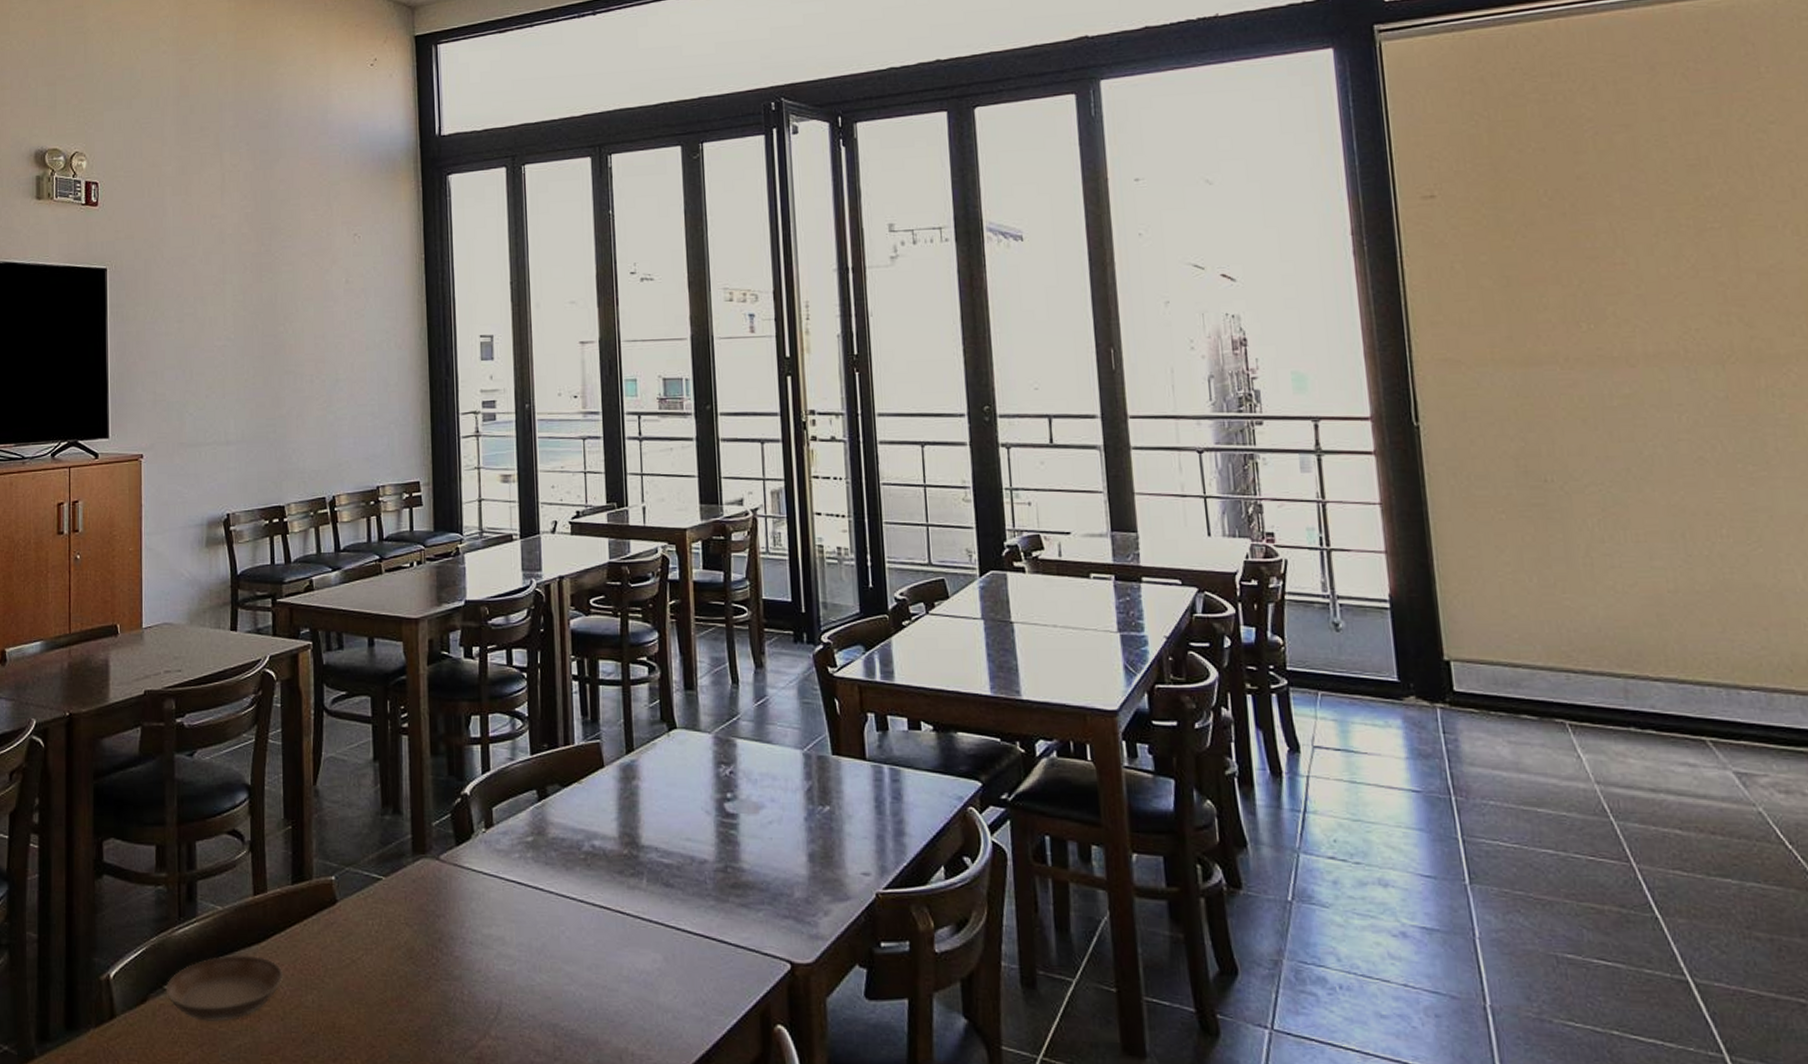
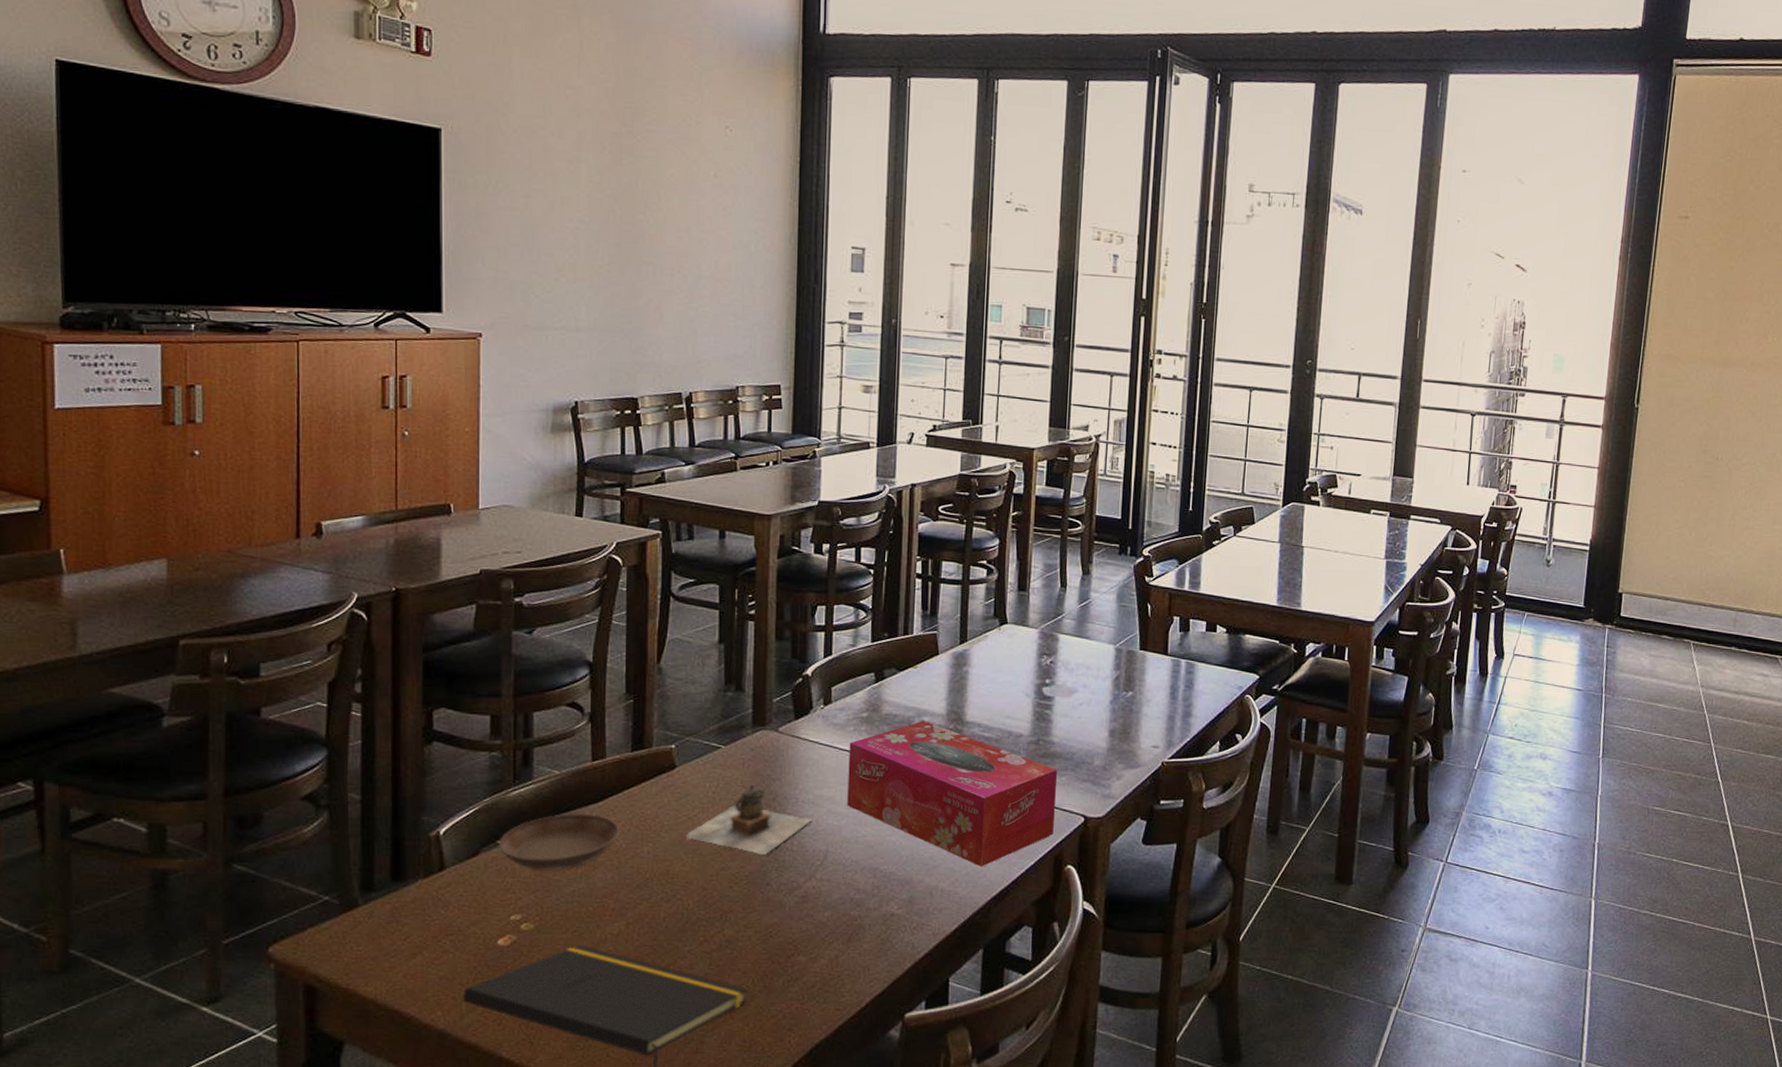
teapot: none [350,921,483,1007] -> present [685,784,814,856]
tissue box: none [515,845,756,1025] -> present [847,720,1058,867]

